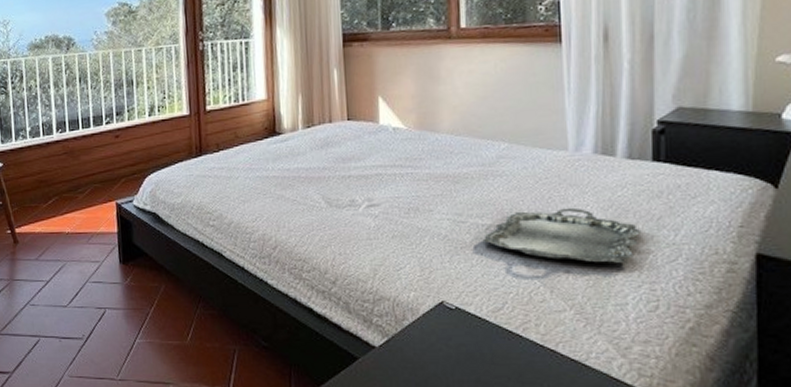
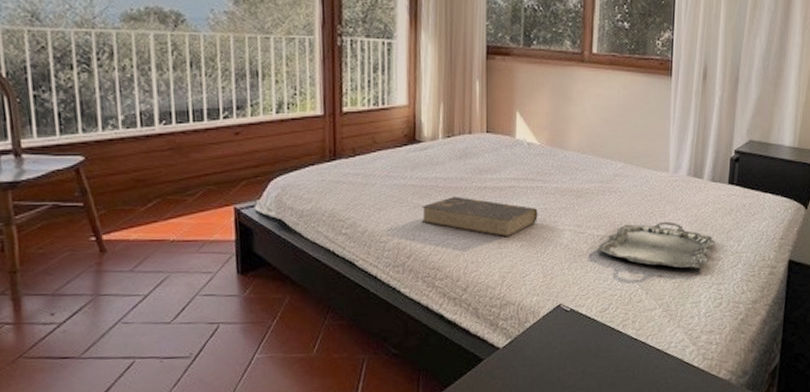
book: none [285,186,410,228] -> present [421,196,538,238]

